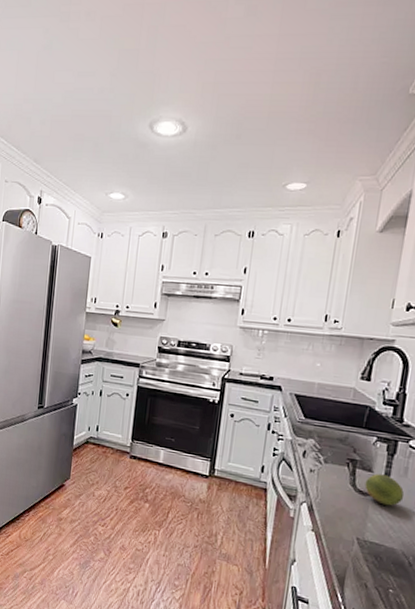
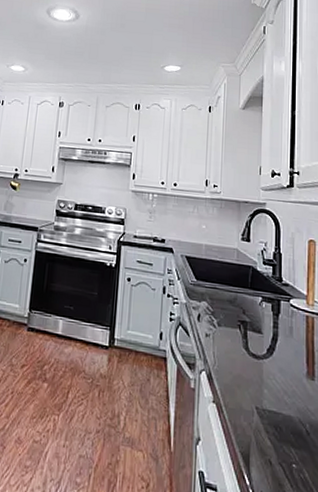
fruit: present [364,473,405,506] -> none [257,335,293,369]

